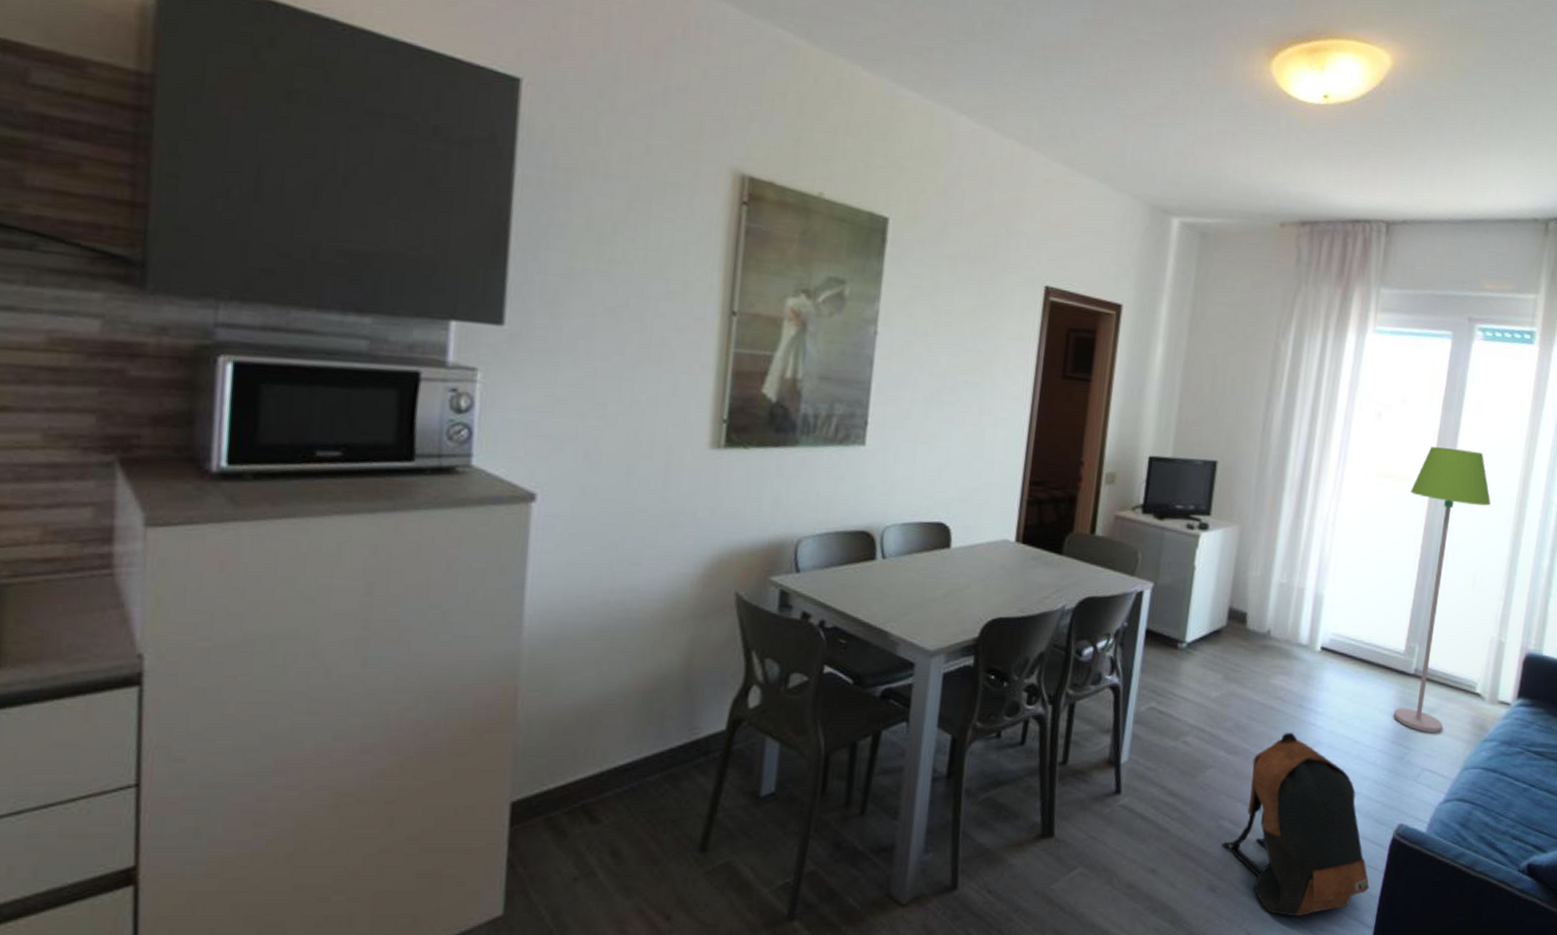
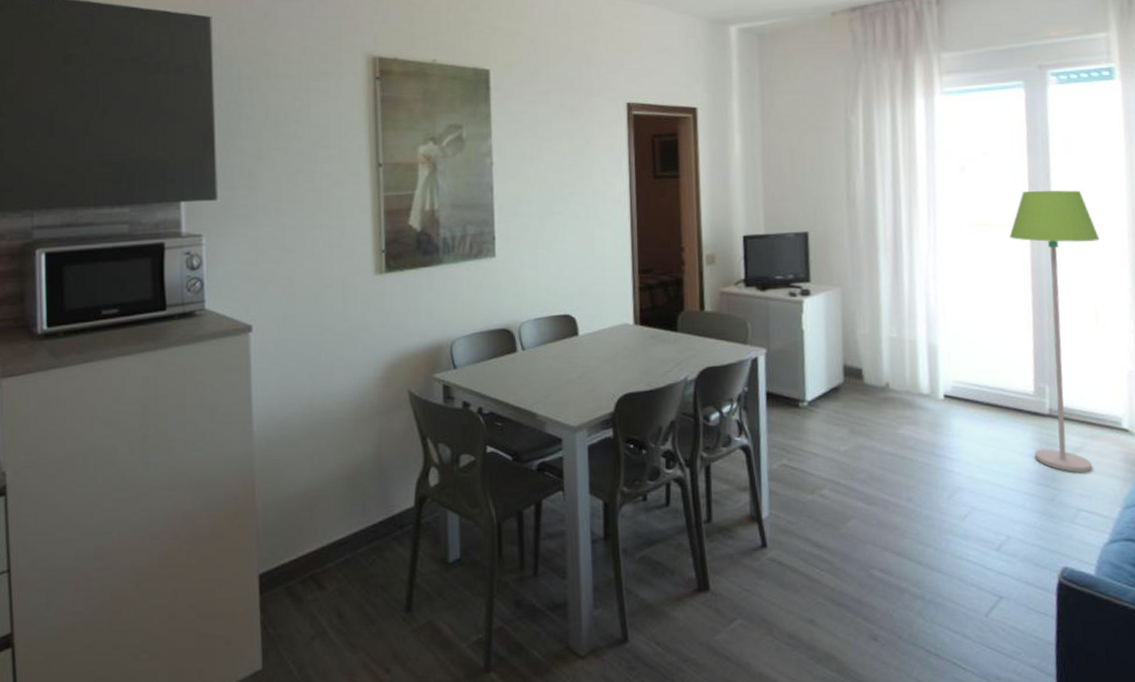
backpack: present [1221,732,1370,917] -> none [875,480,1043,666]

